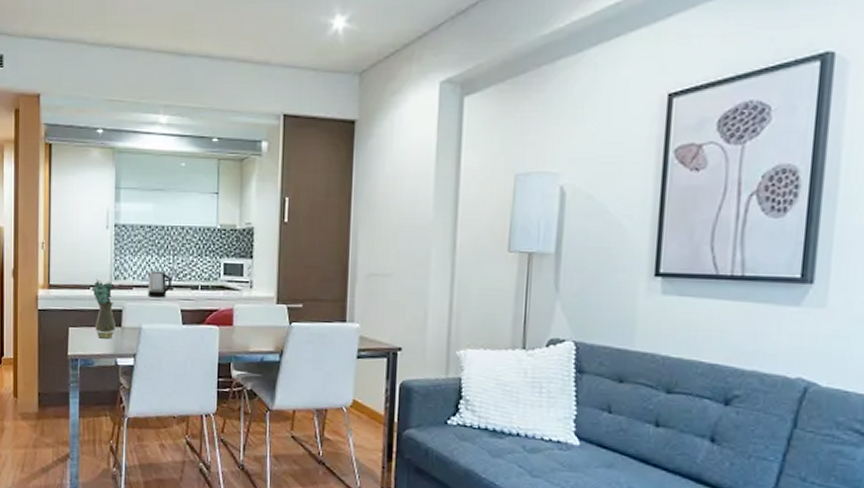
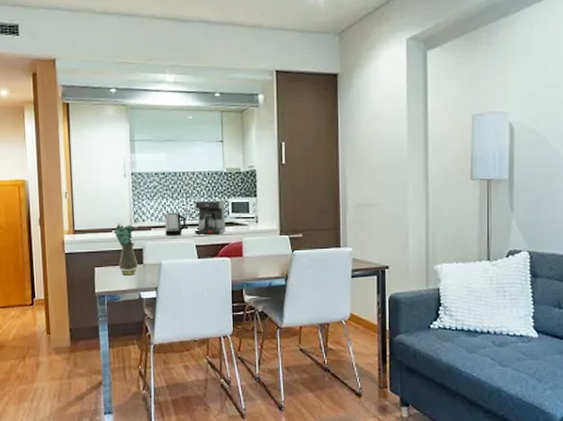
coffee maker: none [181,259,217,299] -> present [195,200,226,235]

